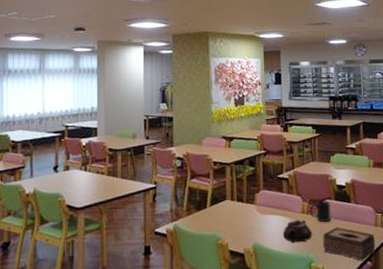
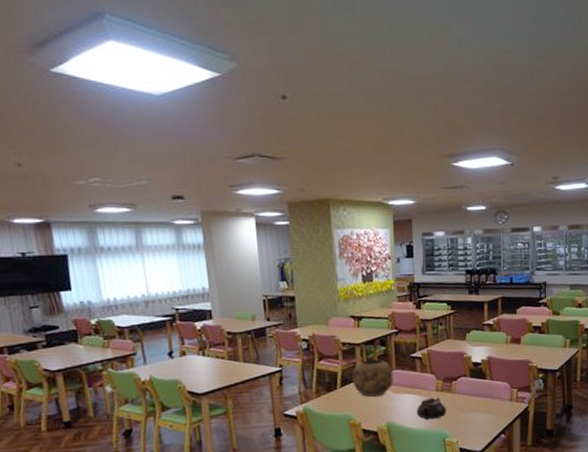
decorative bowl: none [222,179,261,217] -> present [352,359,394,397]
mug: present [309,201,331,222] -> none [443,378,466,399]
tissue box: present [323,227,376,261] -> none [457,403,510,434]

